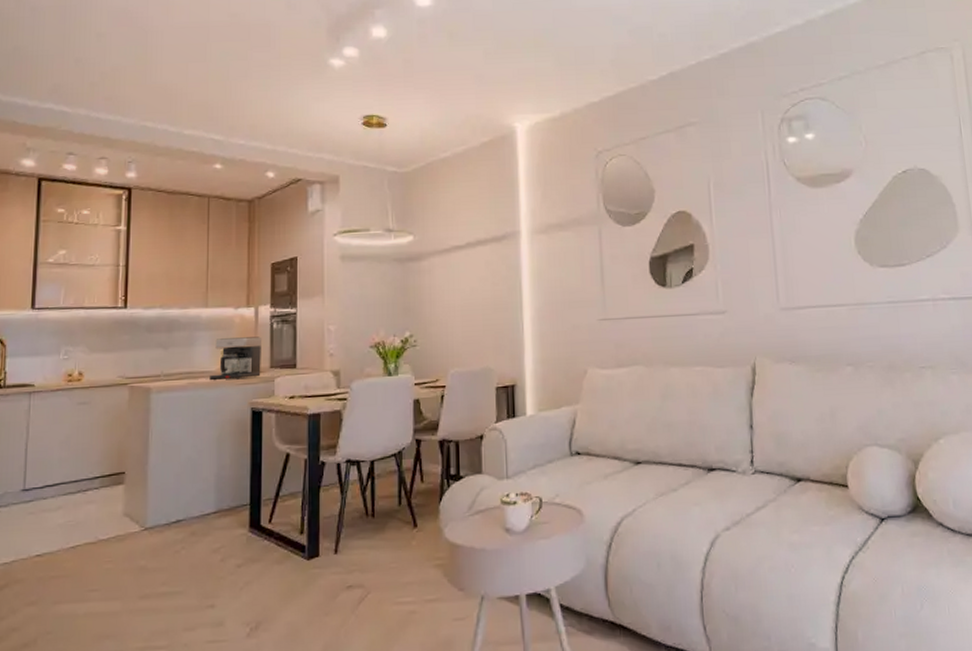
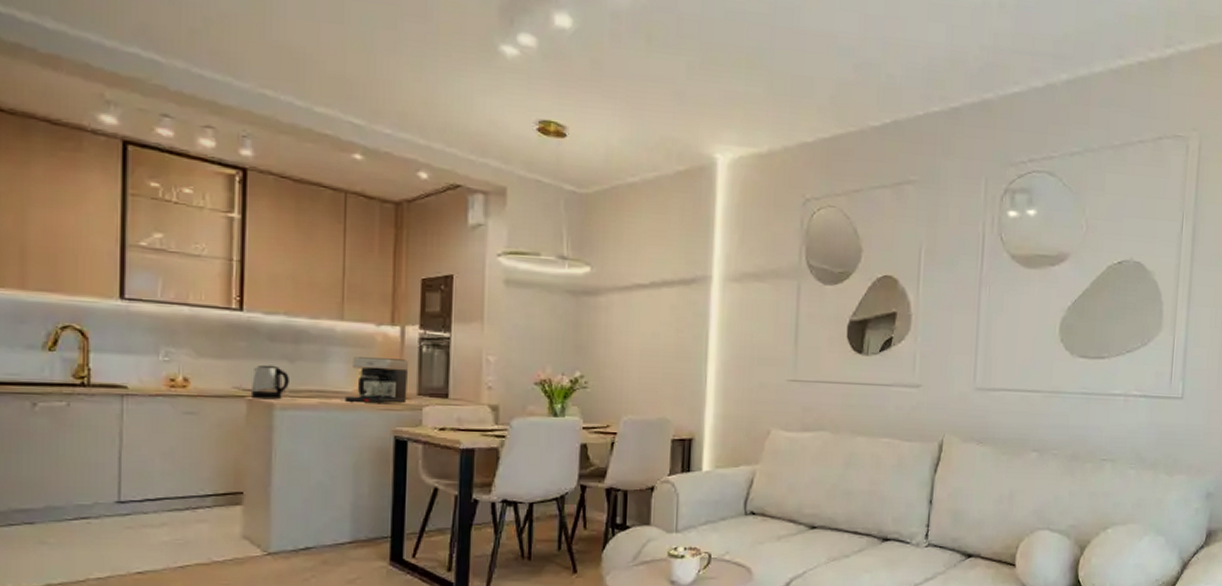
kettle: none [132,353,164,385] -> present [250,364,289,400]

